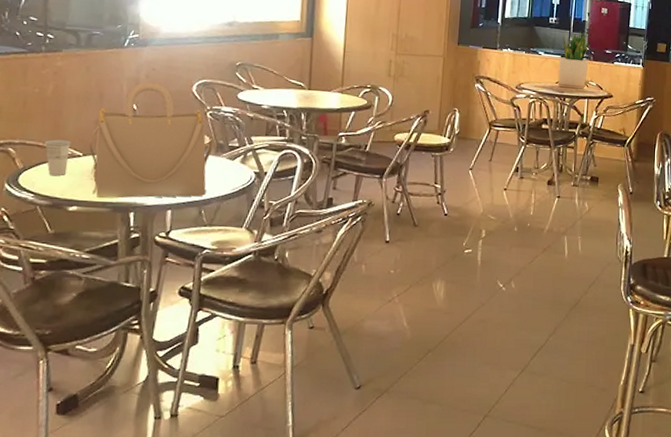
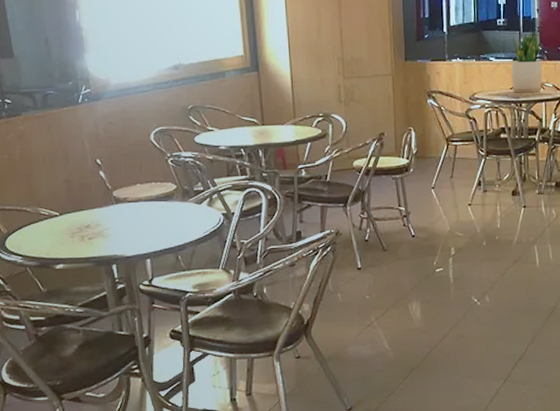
cup: present [43,139,71,176] -> none [21,202,48,238]
handbag: present [89,81,213,199] -> none [63,135,181,255]

